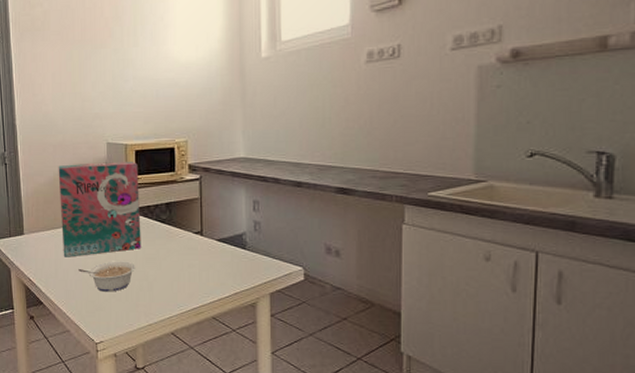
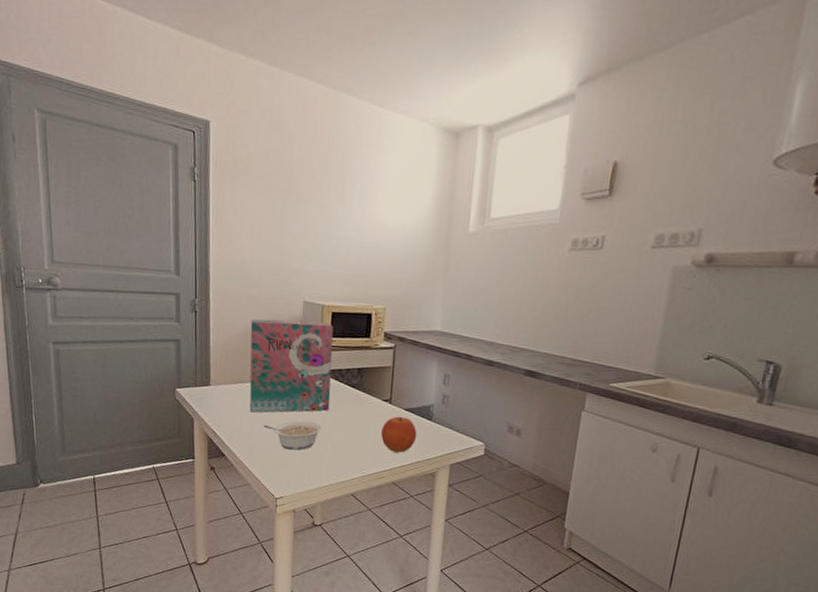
fruit: none [196,248,232,286] -> present [381,416,417,453]

